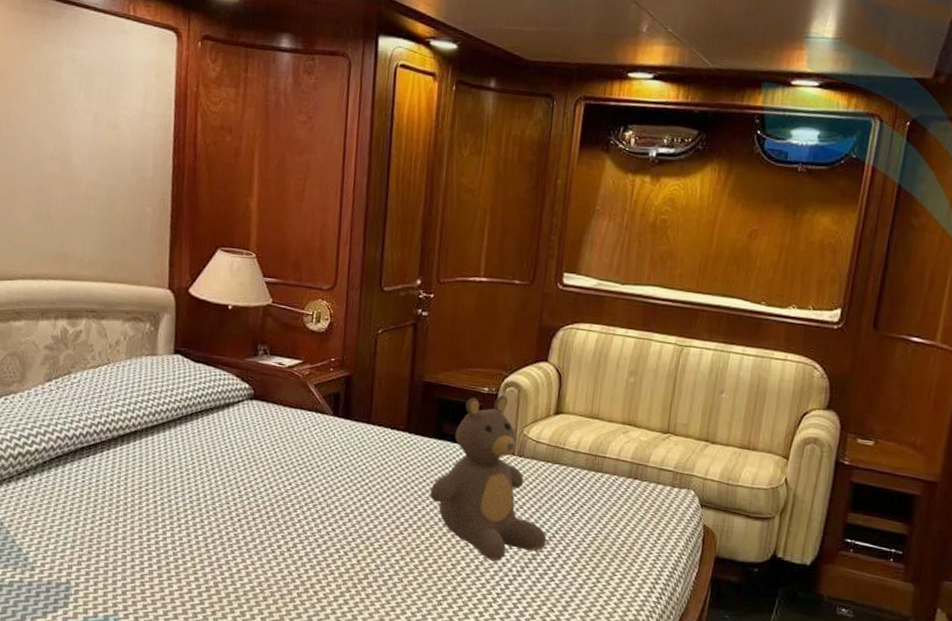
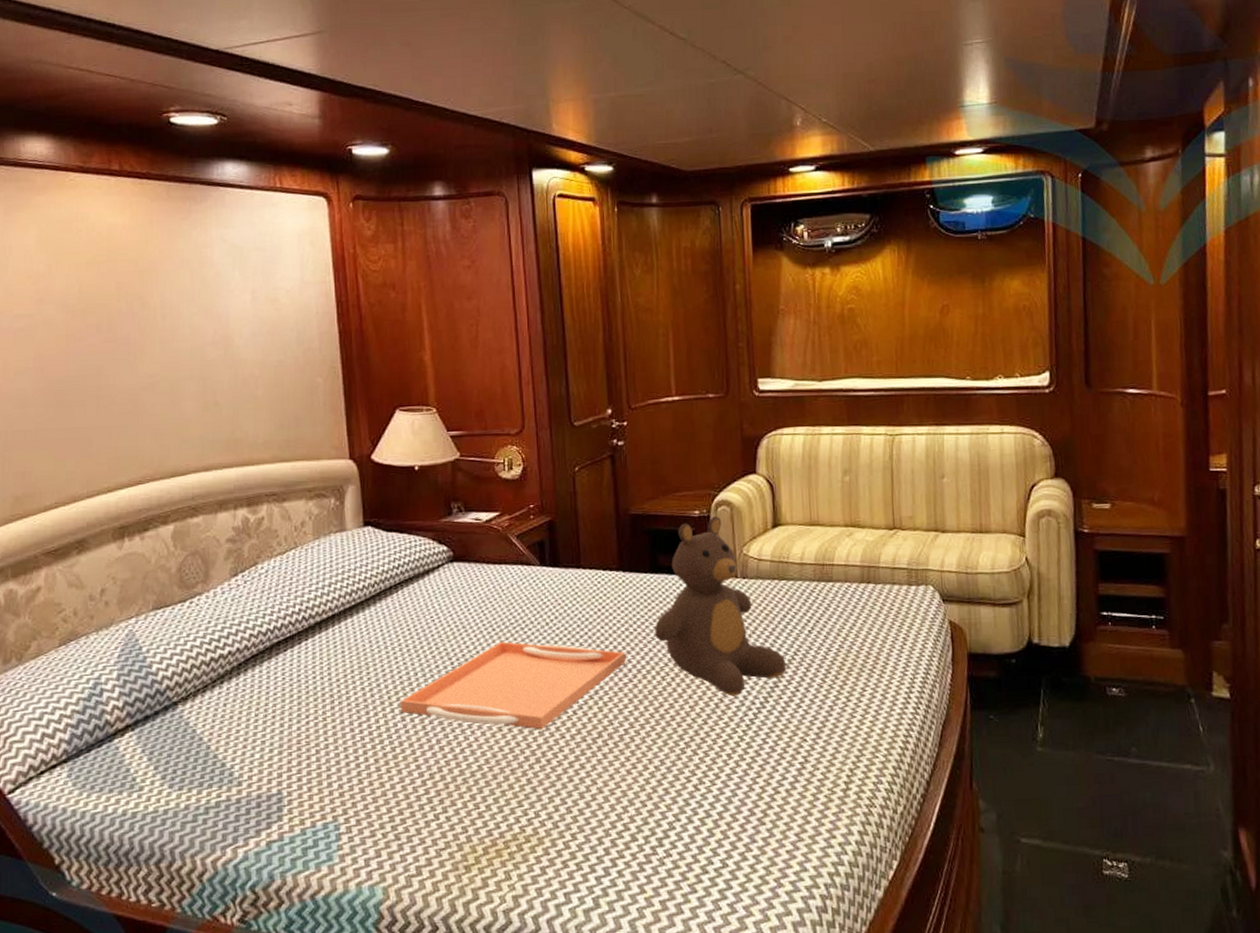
serving tray: none [187,479,400,563] -> present [400,641,626,729]

